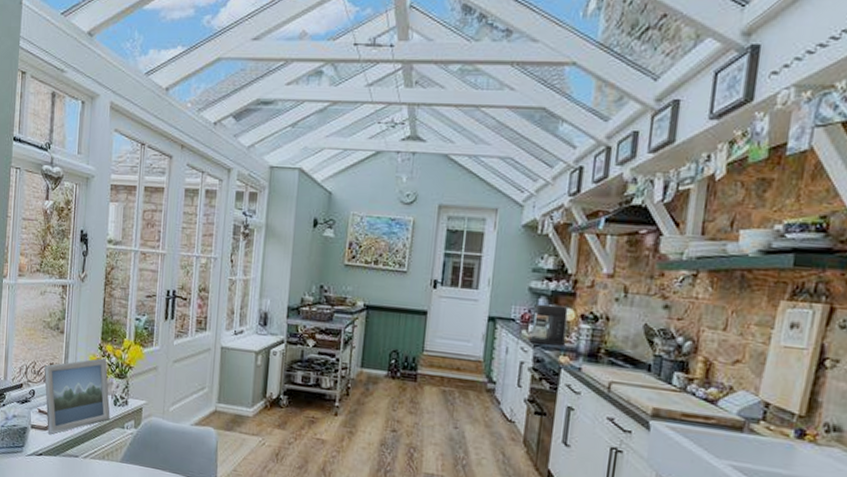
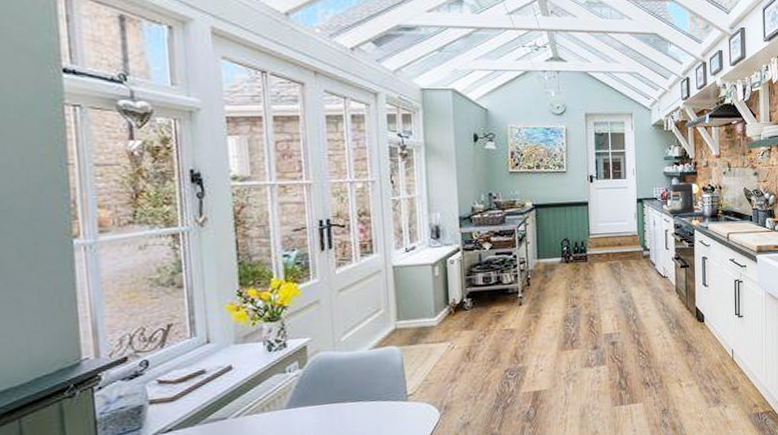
picture frame: present [44,358,110,435] -> none [158,305,265,405]

